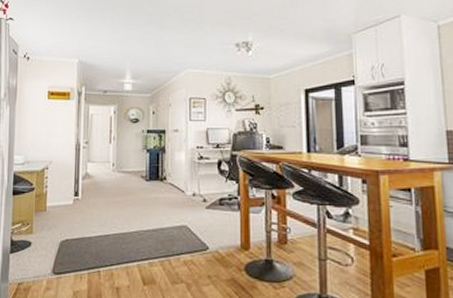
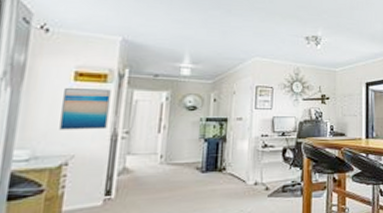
wall art: none [41,105,73,140] -> present [59,88,111,130]

